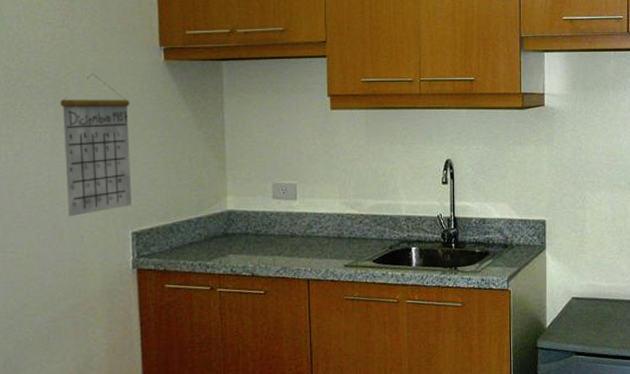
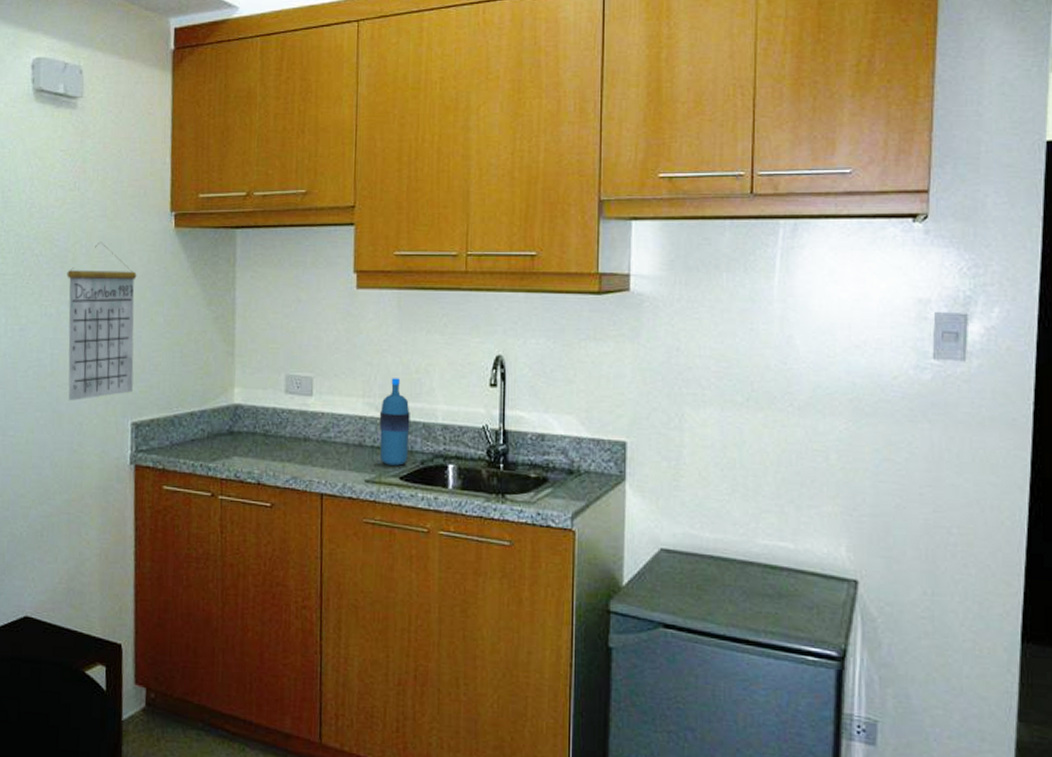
water bottle: none [354,181,380,252] -> present [379,378,410,466]

